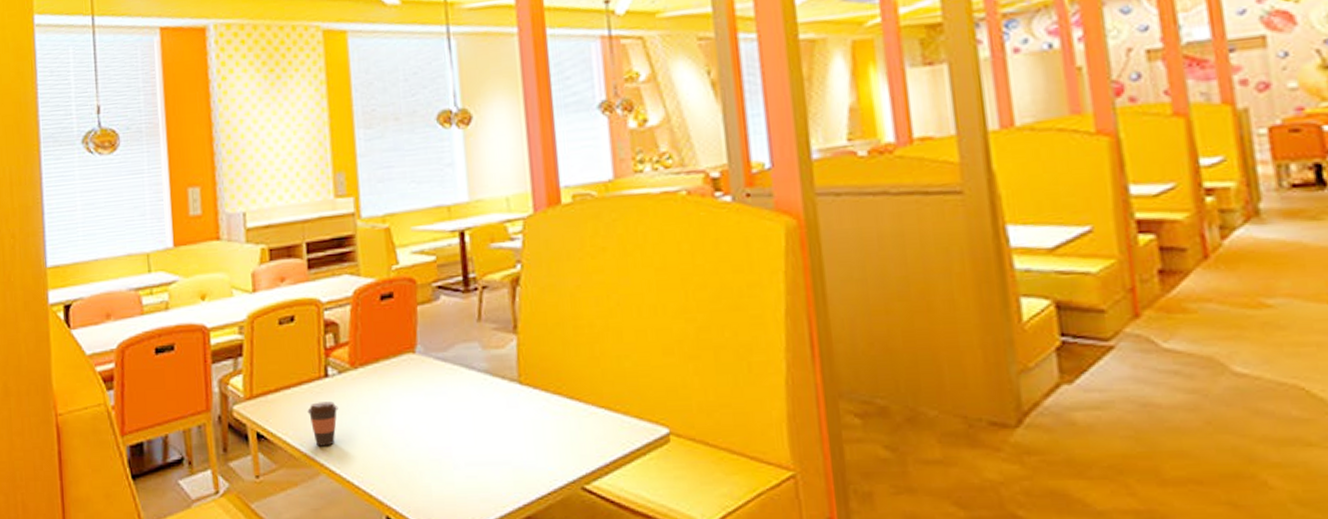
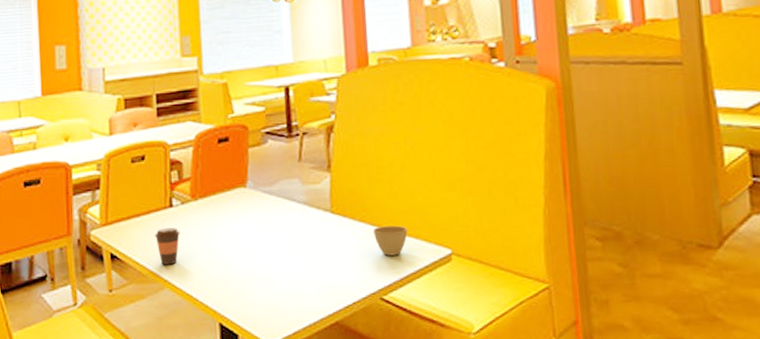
cup: none [570,399,614,436] -> present [372,225,408,256]

